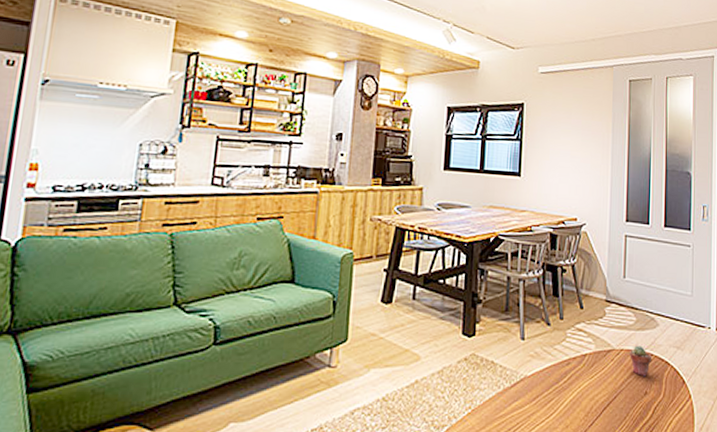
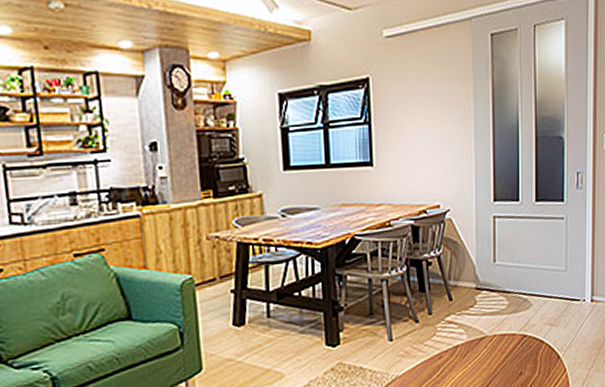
potted succulent: present [630,345,651,377] -> none [503,328,525,359]

